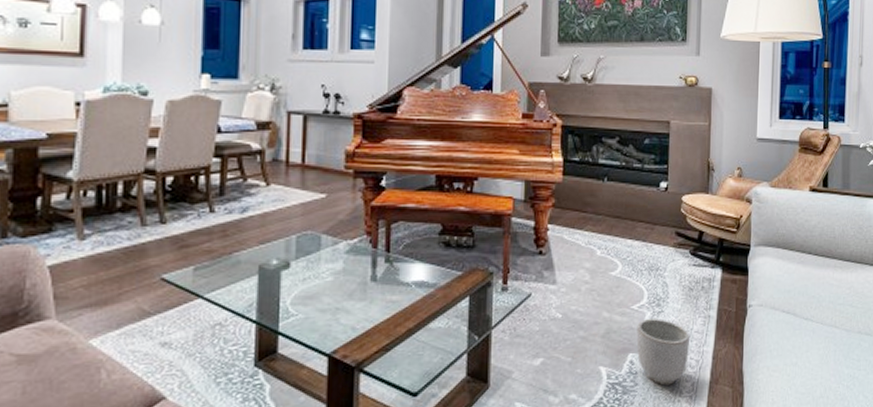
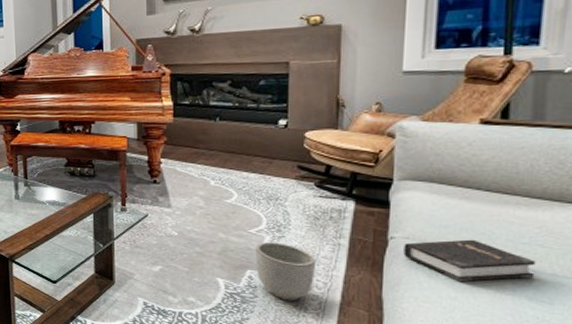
hardback book: none [759,303,848,347] -> present [403,239,536,283]

